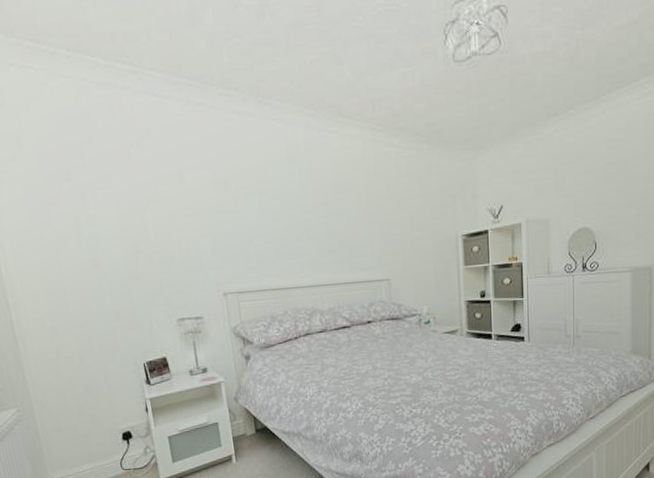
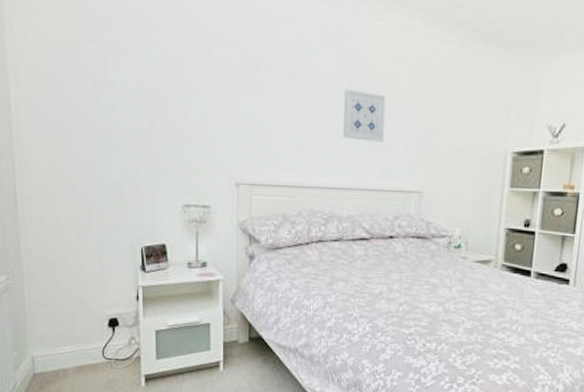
wall art: none [310,196,351,241] -> present [343,88,386,142]

